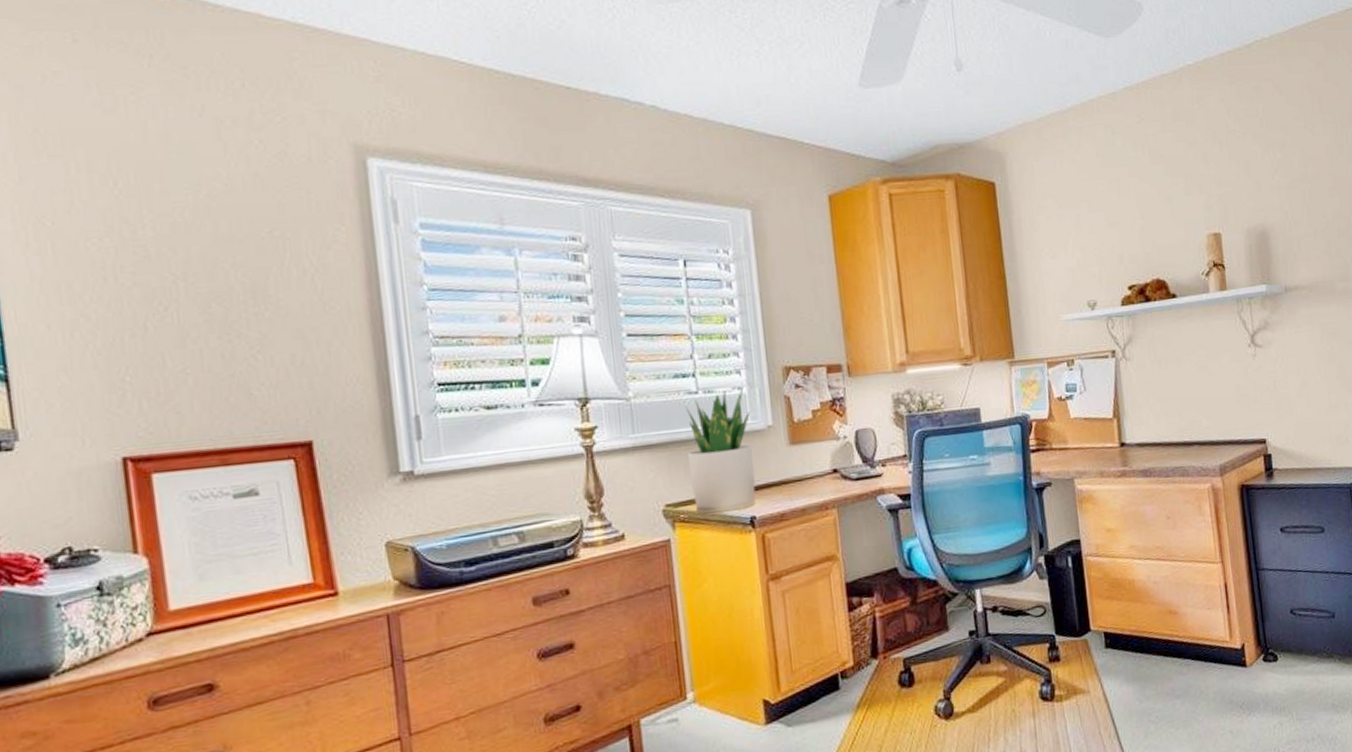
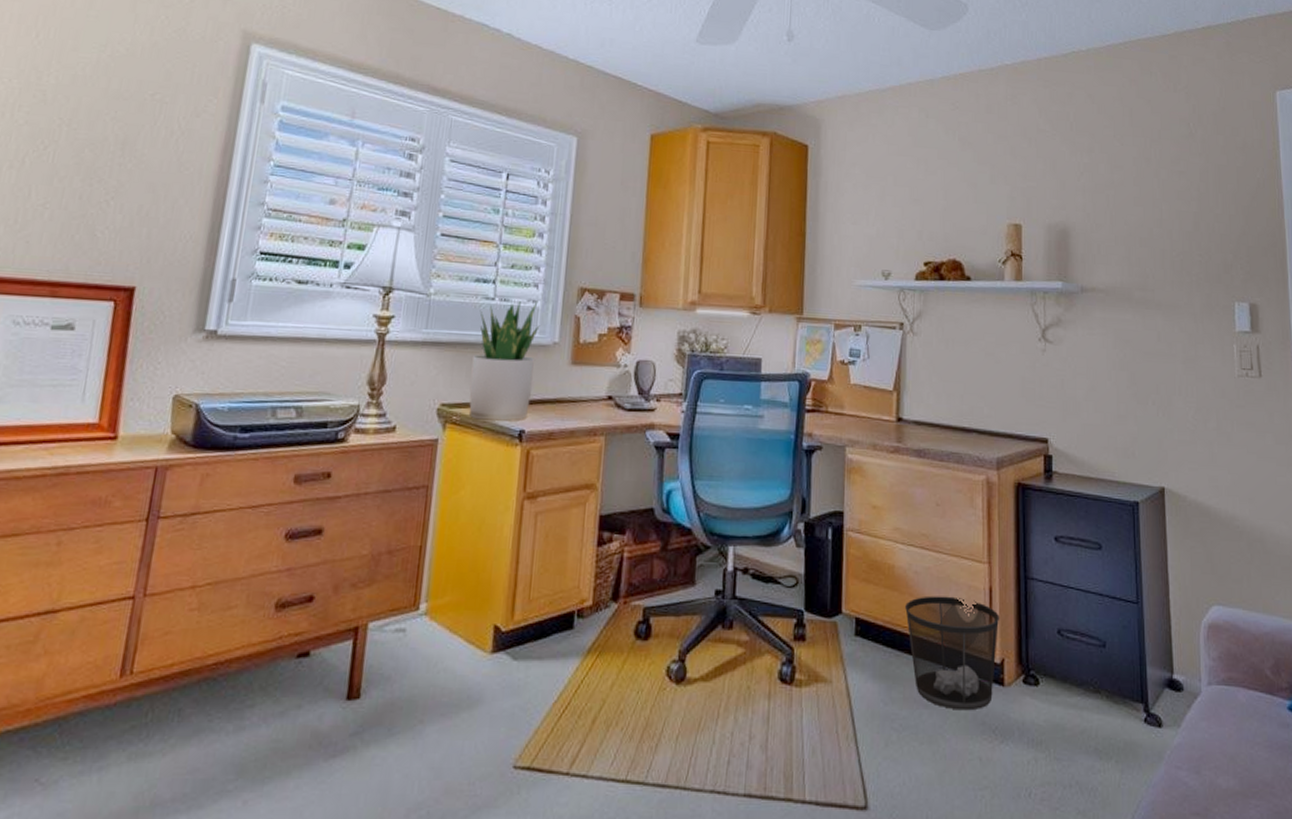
waste bin: none [1149,597,1237,696] -> present [905,596,1000,711]

